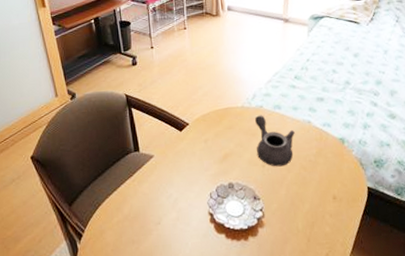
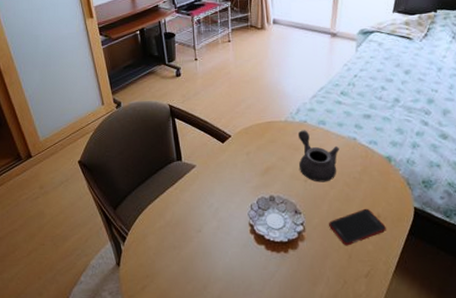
cell phone: none [287,190,342,230] -> present [329,208,386,246]

